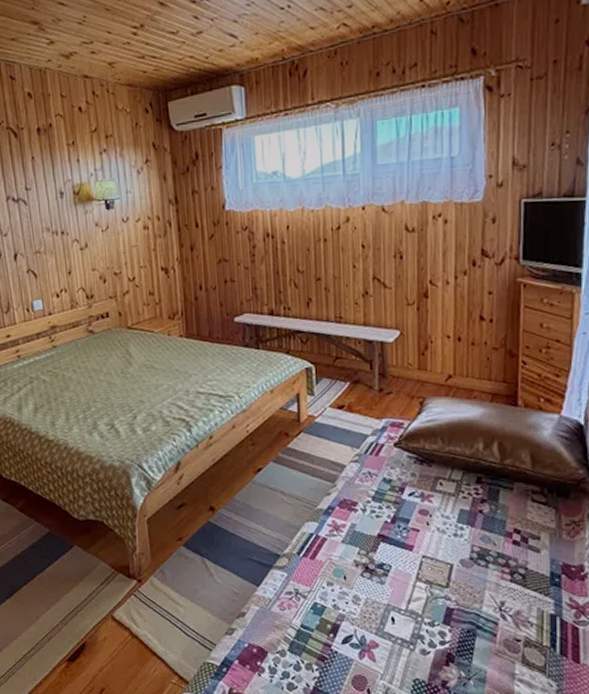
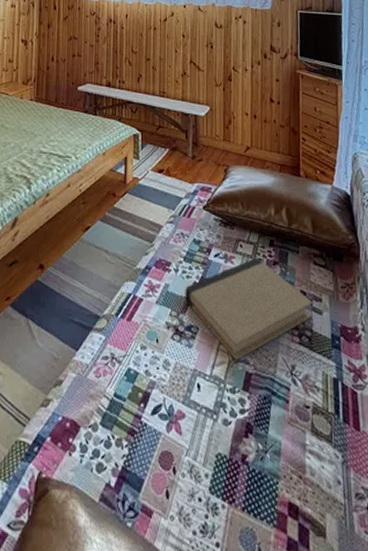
book: none [374,495,529,597] -> present [185,257,313,361]

